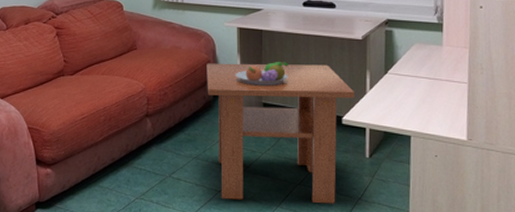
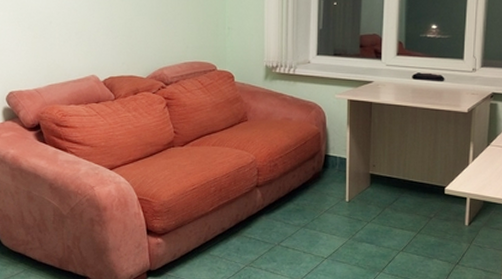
coffee table: present [206,63,356,204] -> none [316,135,459,269]
fruit bowl: present [235,62,288,86] -> none [344,134,396,157]

